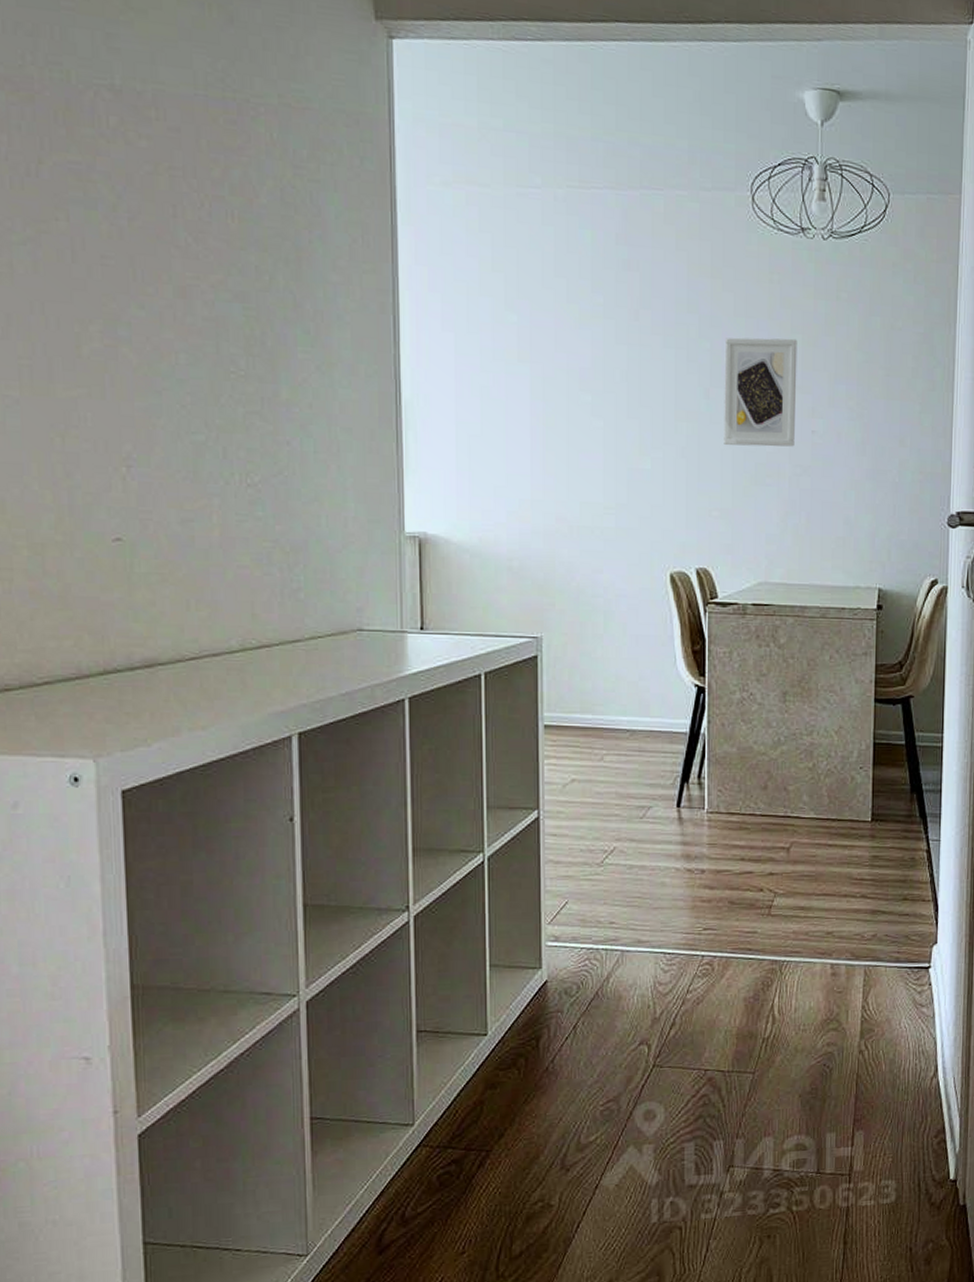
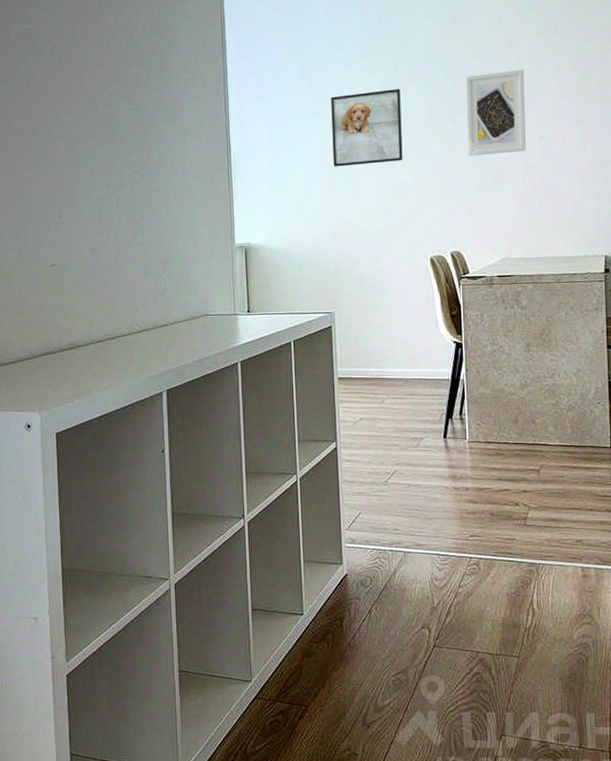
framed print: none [547,339,641,441] -> present [331,89,403,167]

